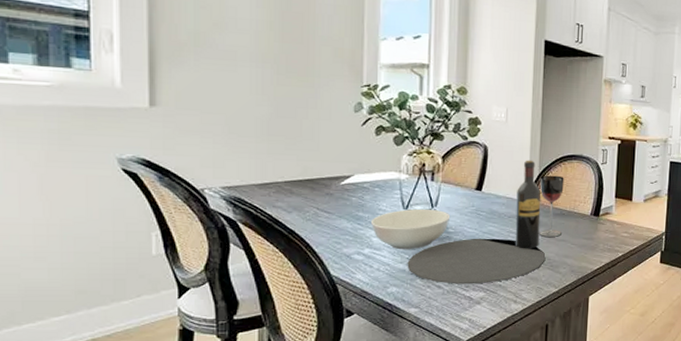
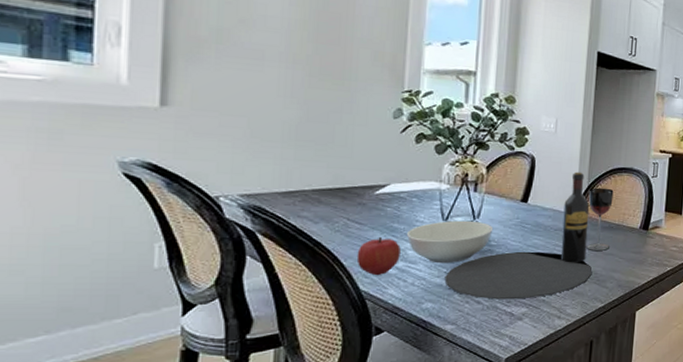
fruit: none [327,224,366,262] -> present [356,236,401,276]

